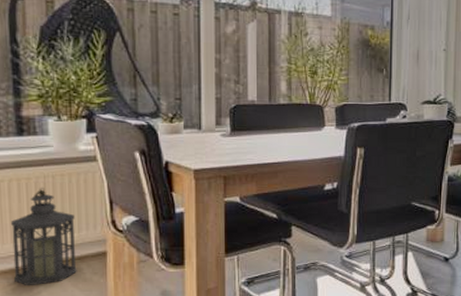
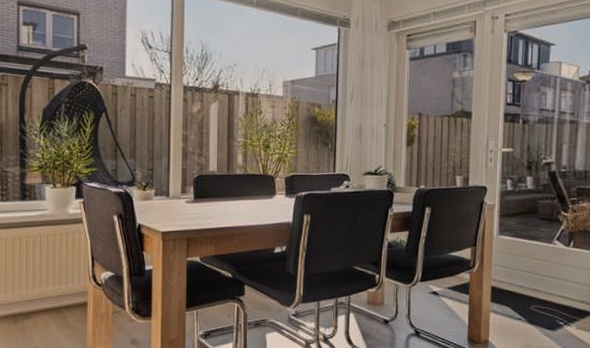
lantern: present [10,187,77,286] -> none [12,244,63,330]

